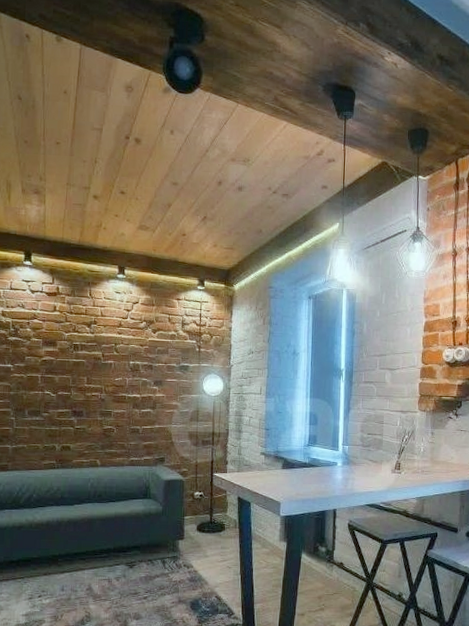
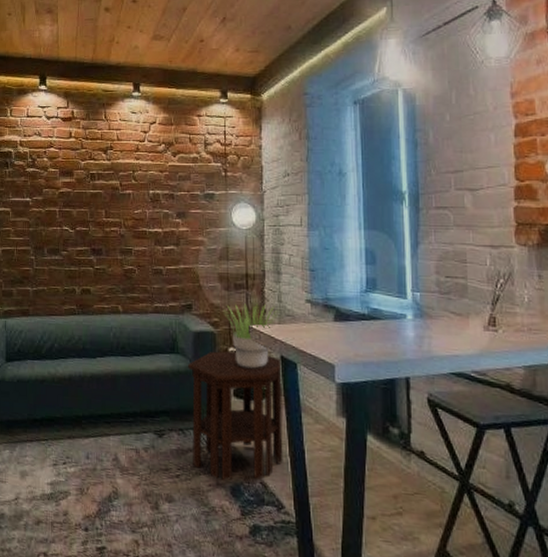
side table: none [158,494,239,597] -> present [187,351,283,480]
potted plant: none [192,456,239,508] -> present [224,303,279,369]

